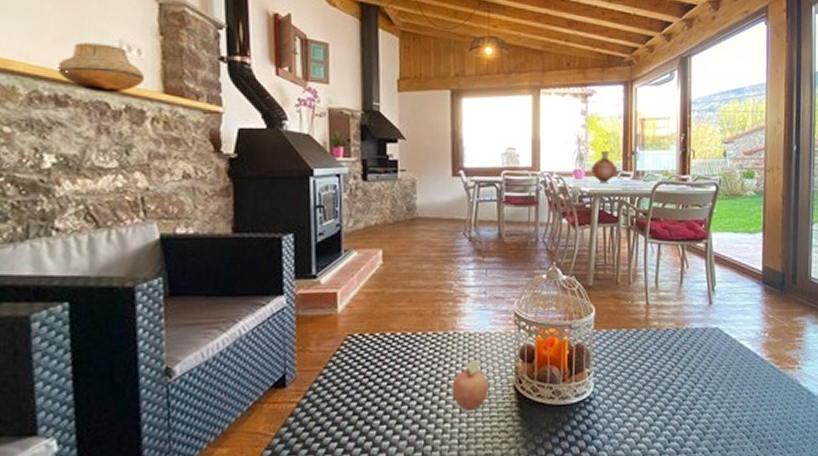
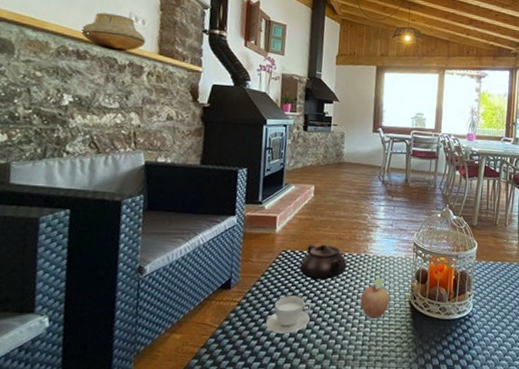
teacup: none [333,390,391,438] -> present [265,296,312,334]
teapot: none [372,323,431,369] -> present [300,244,347,281]
vase: present [590,151,618,182] -> none [480,121,502,145]

